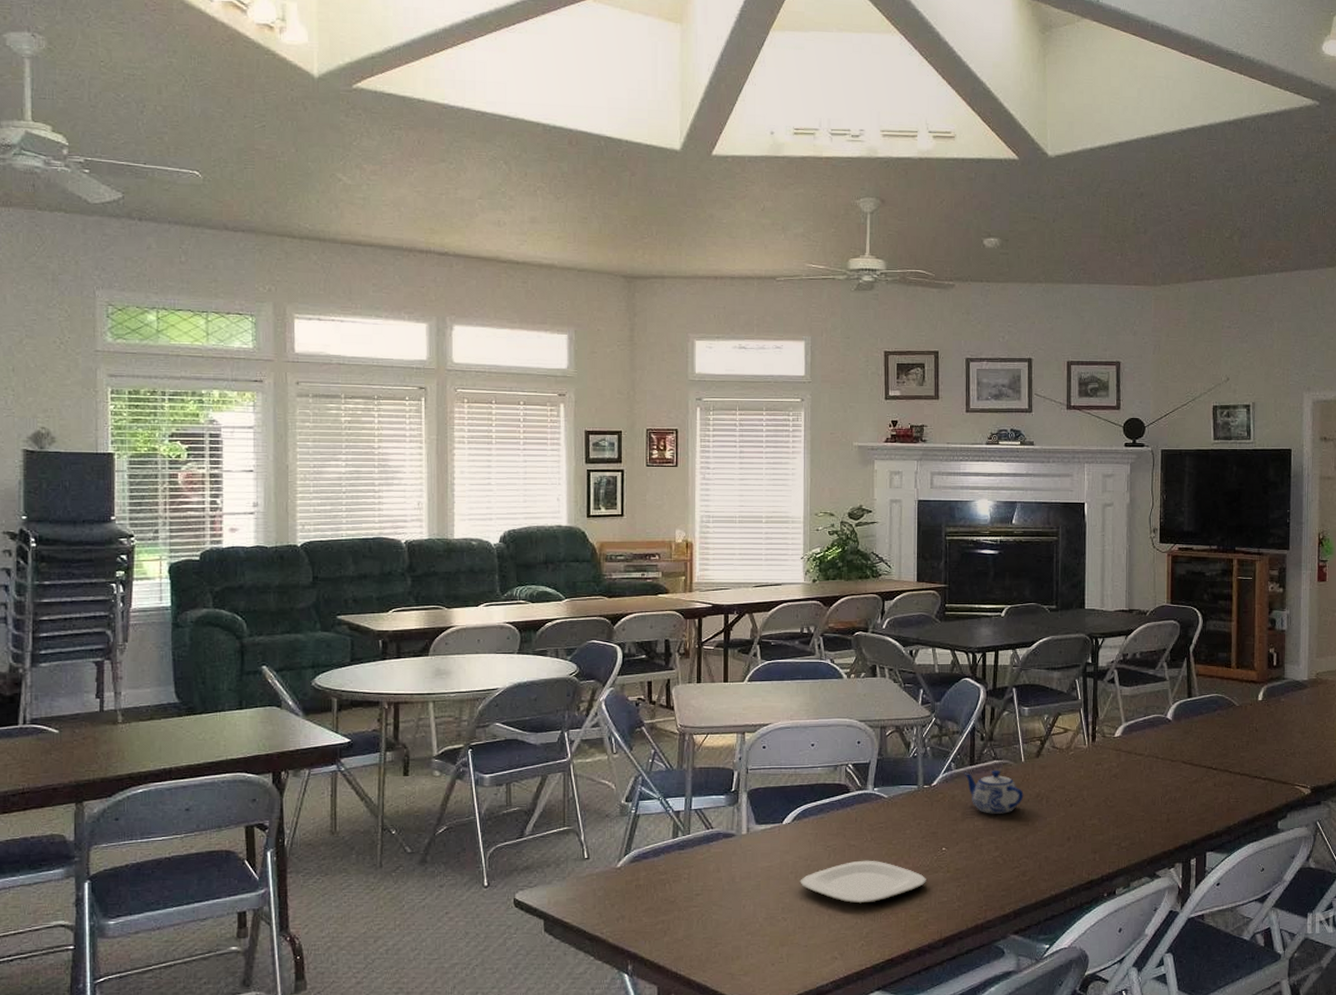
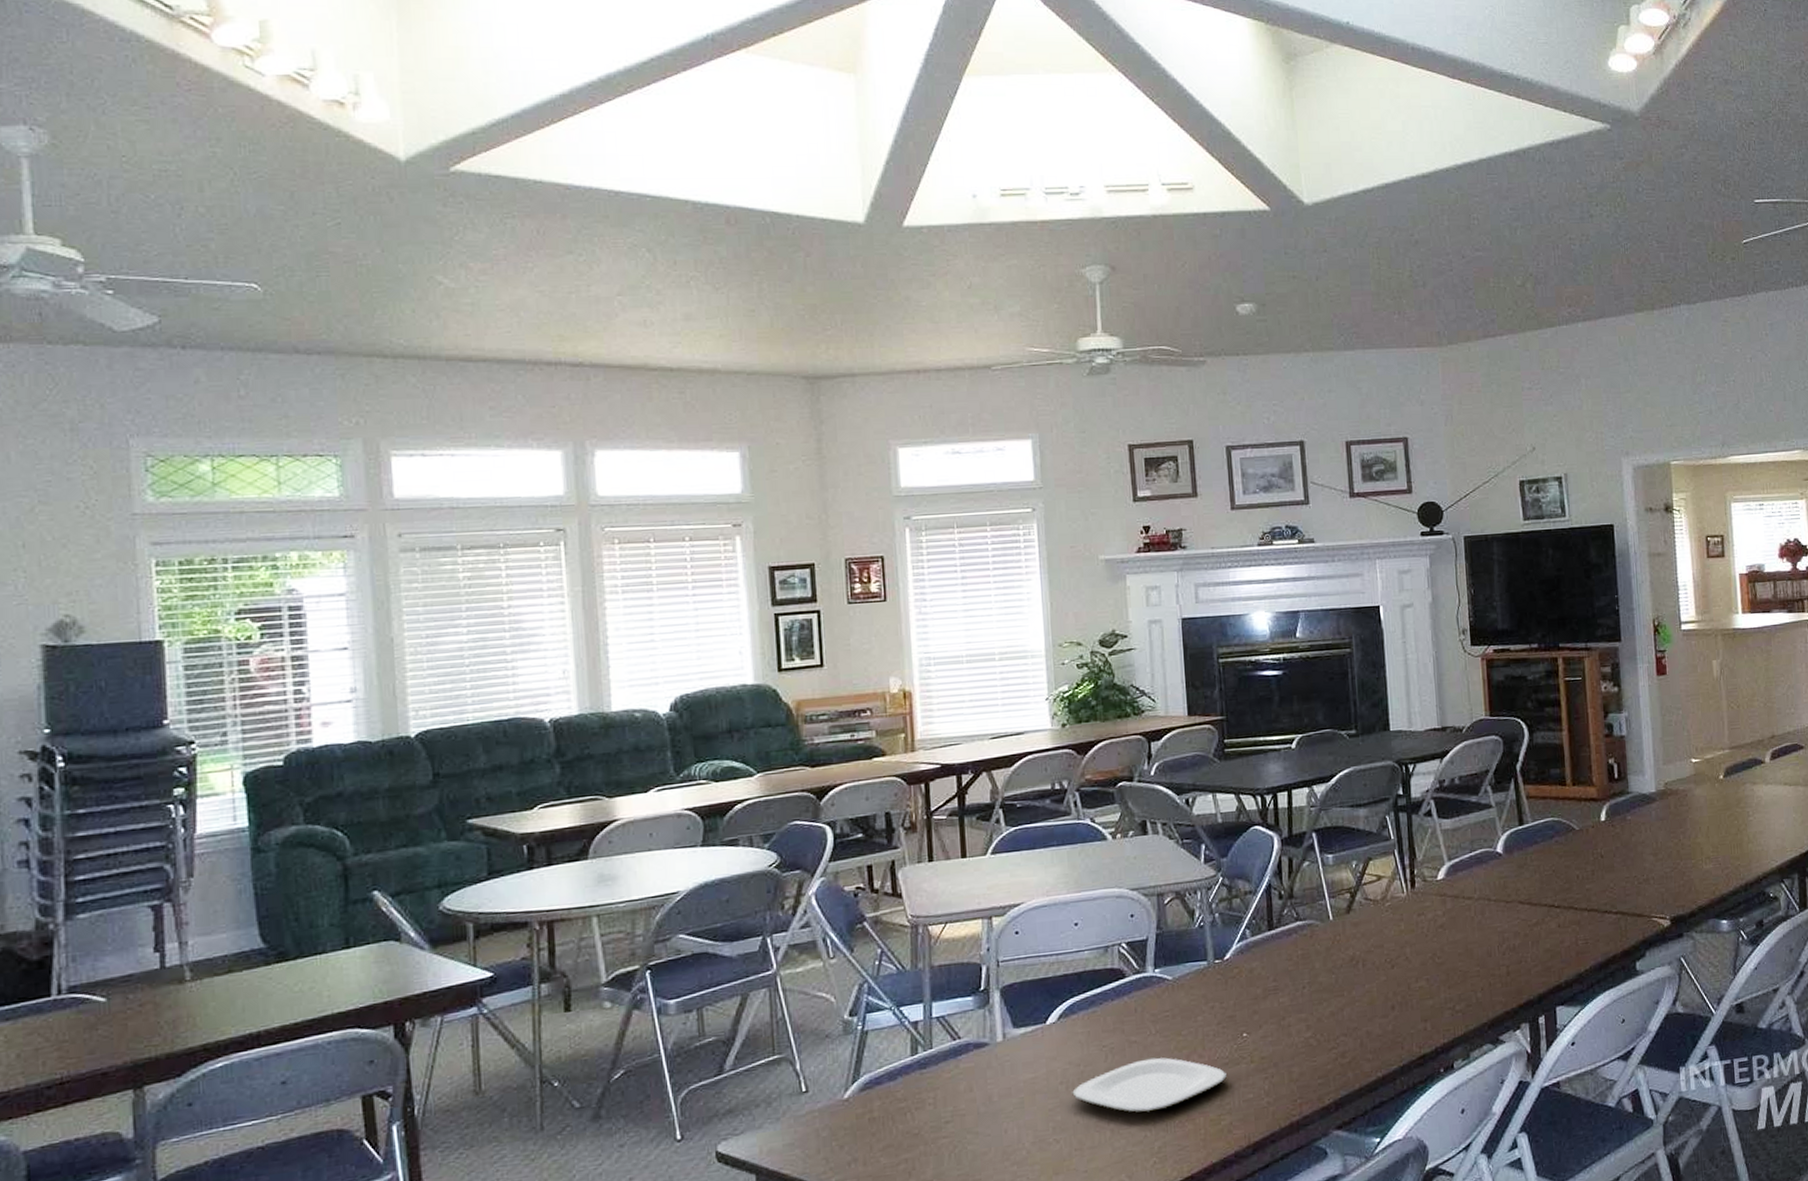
teapot: present [964,770,1024,814] -> none [1262,932,1336,987]

